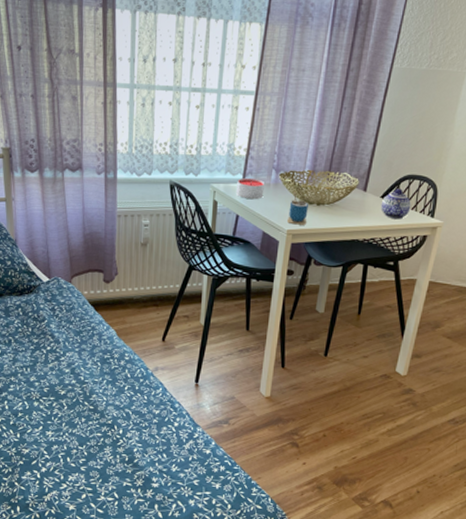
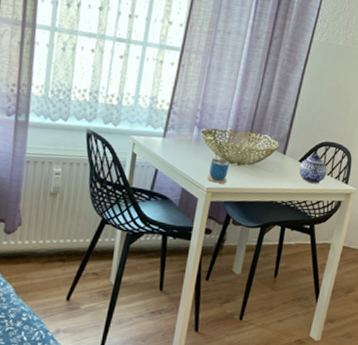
candle: present [236,178,264,200] -> none [157,132,186,155]

